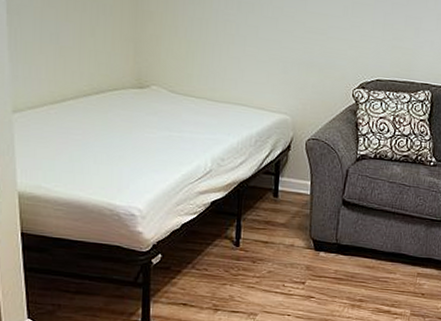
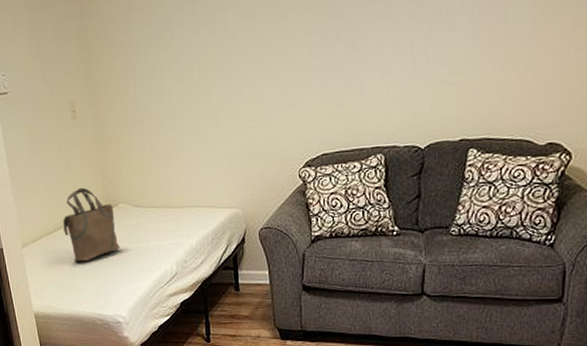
tote bag: none [75,58,148,142] -> present [63,187,121,262]

